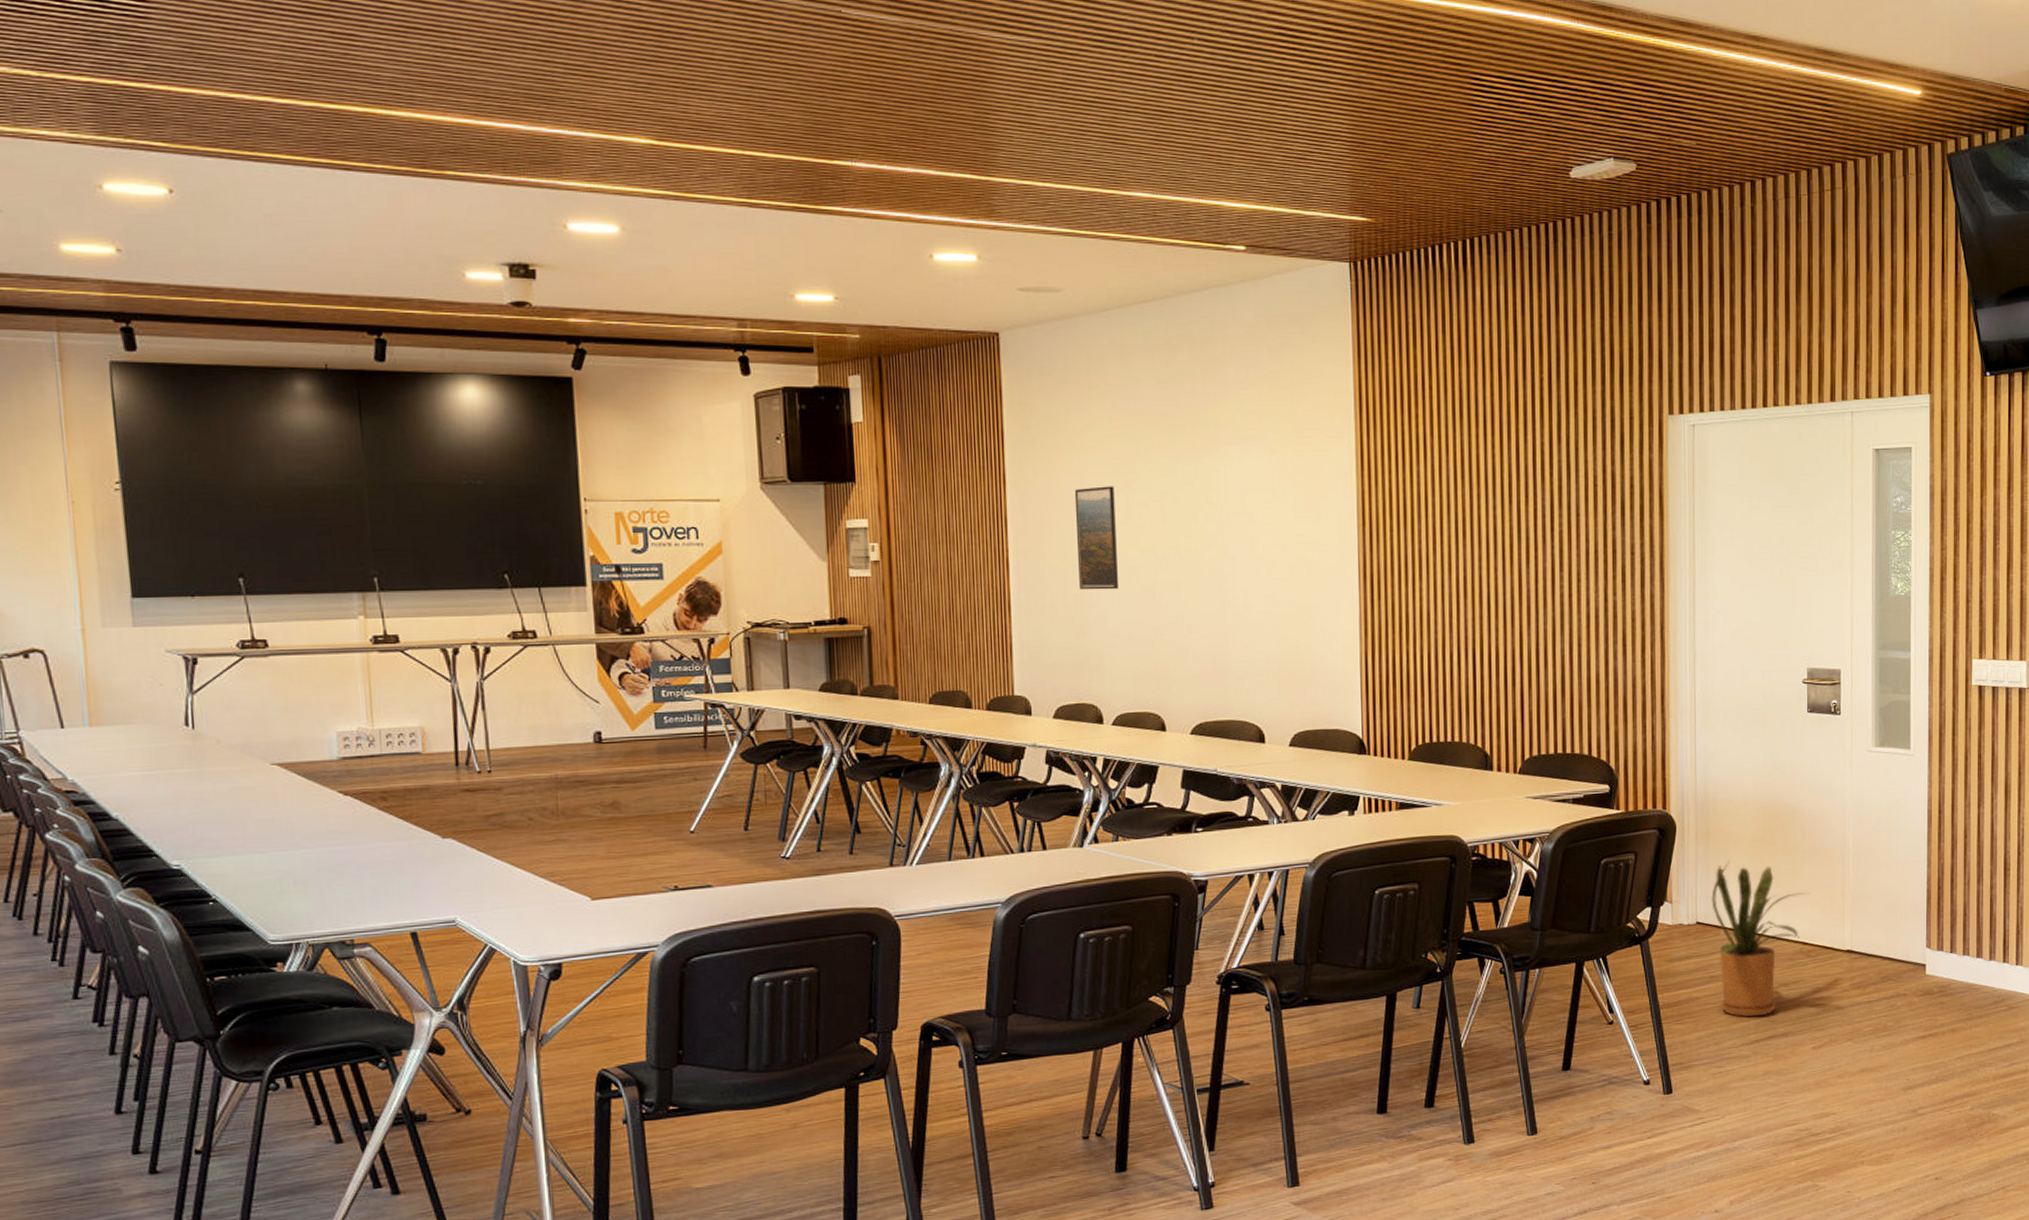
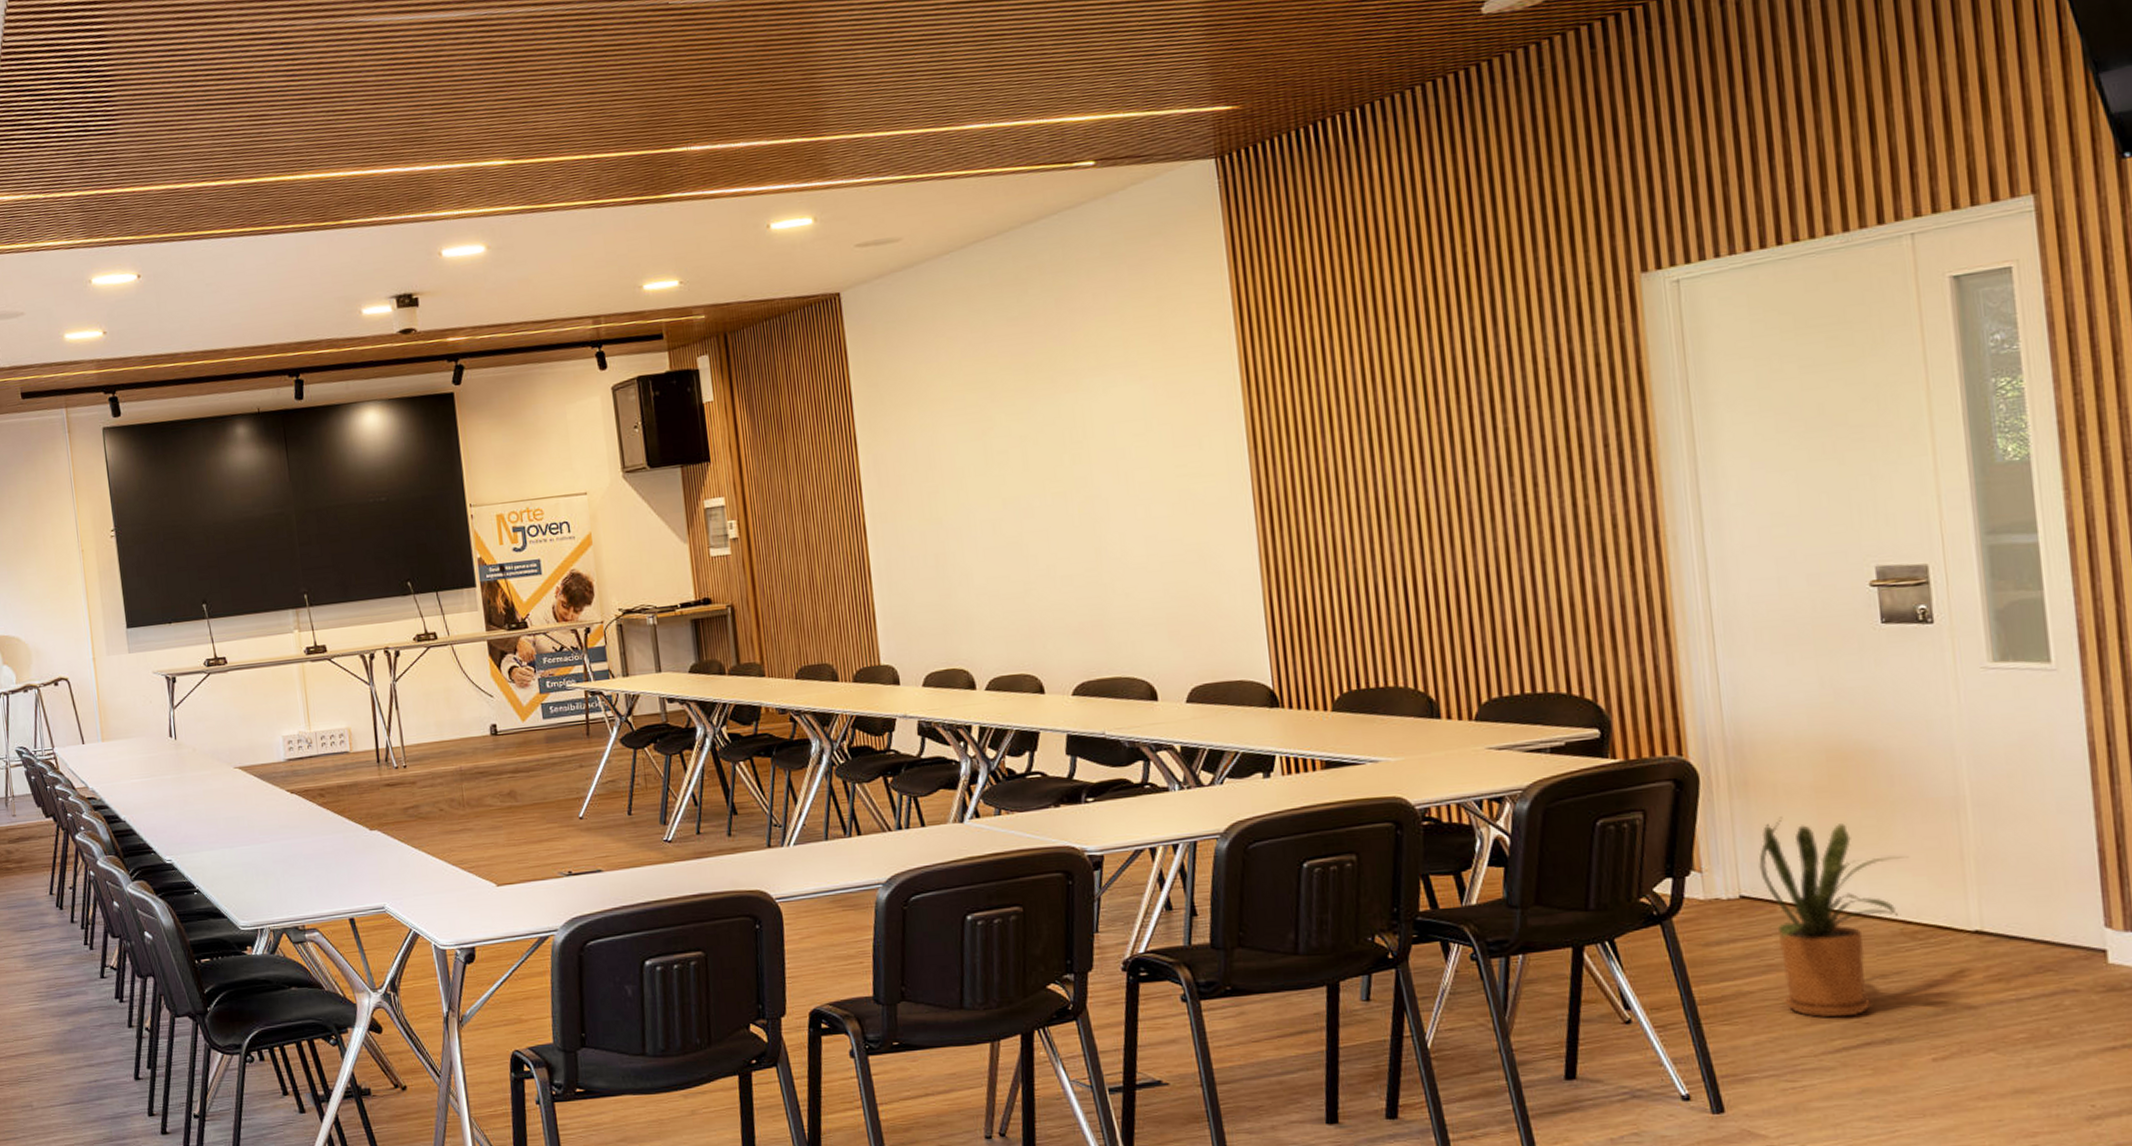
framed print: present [1074,486,1118,590] -> none [928,436,982,550]

